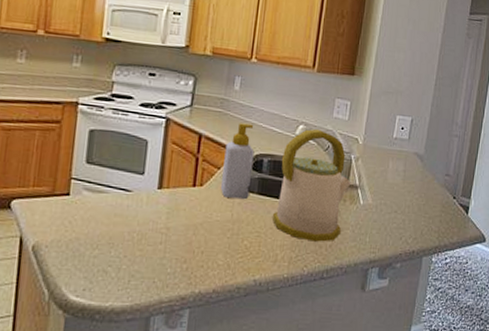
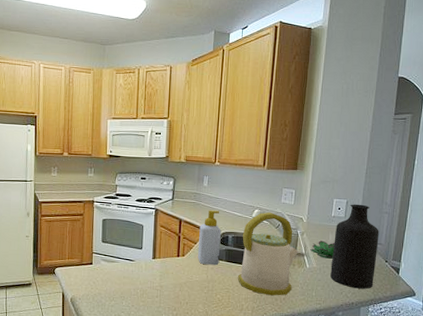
succulent plant: none [365,169,396,193] -> present [310,240,335,259]
bottle: none [388,123,448,233] -> present [330,204,379,289]

